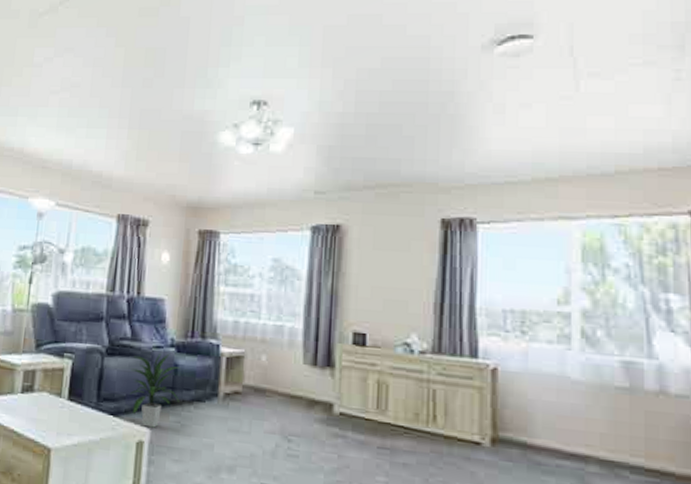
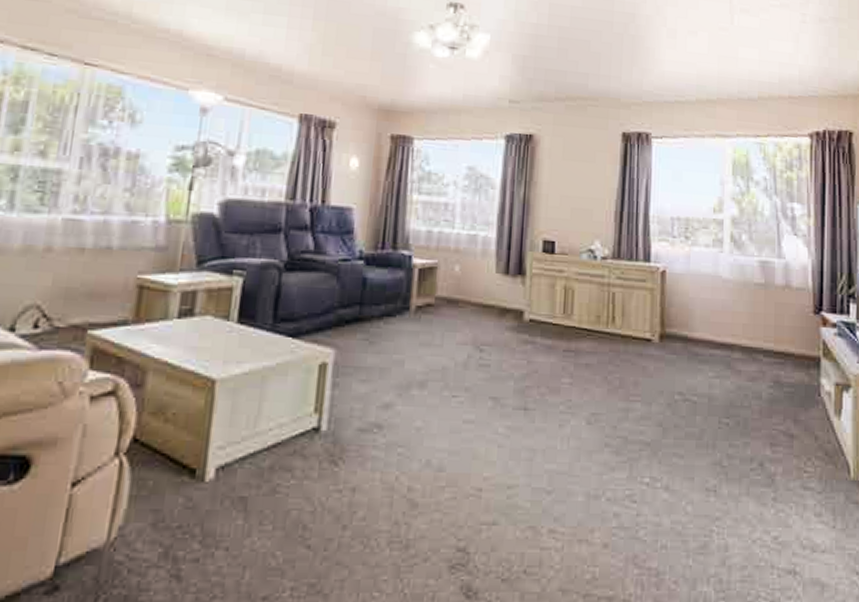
indoor plant: present [130,353,181,428] -> none [312,266,370,348]

